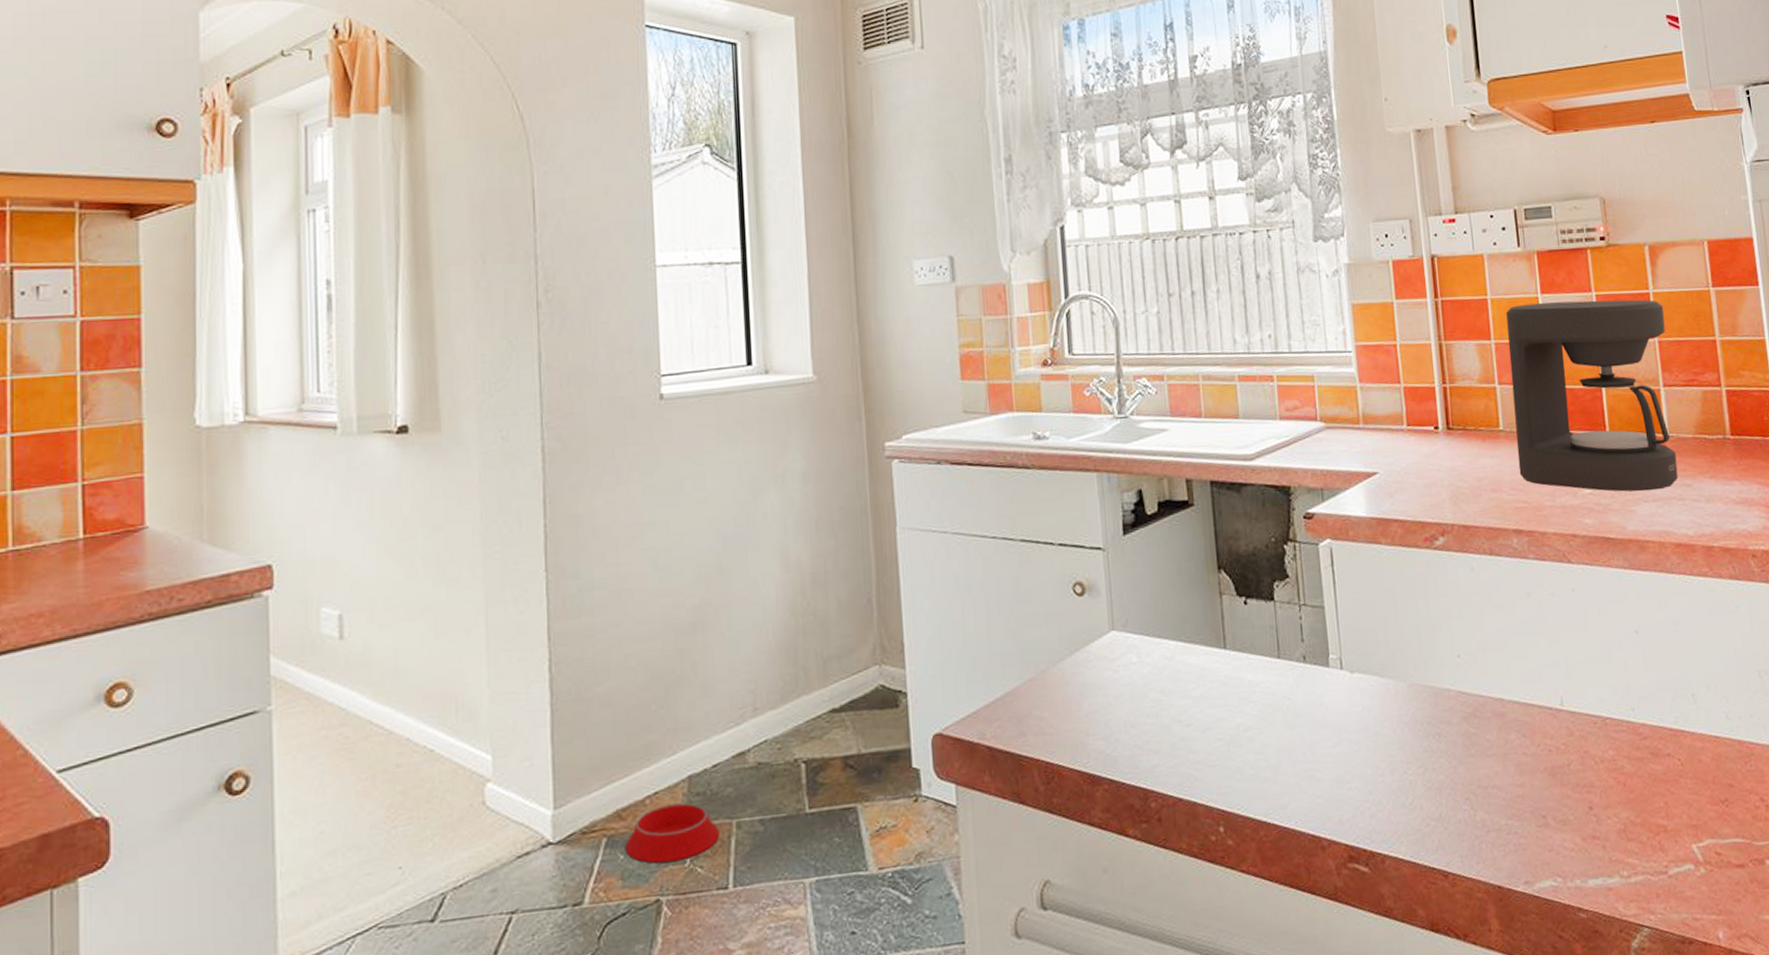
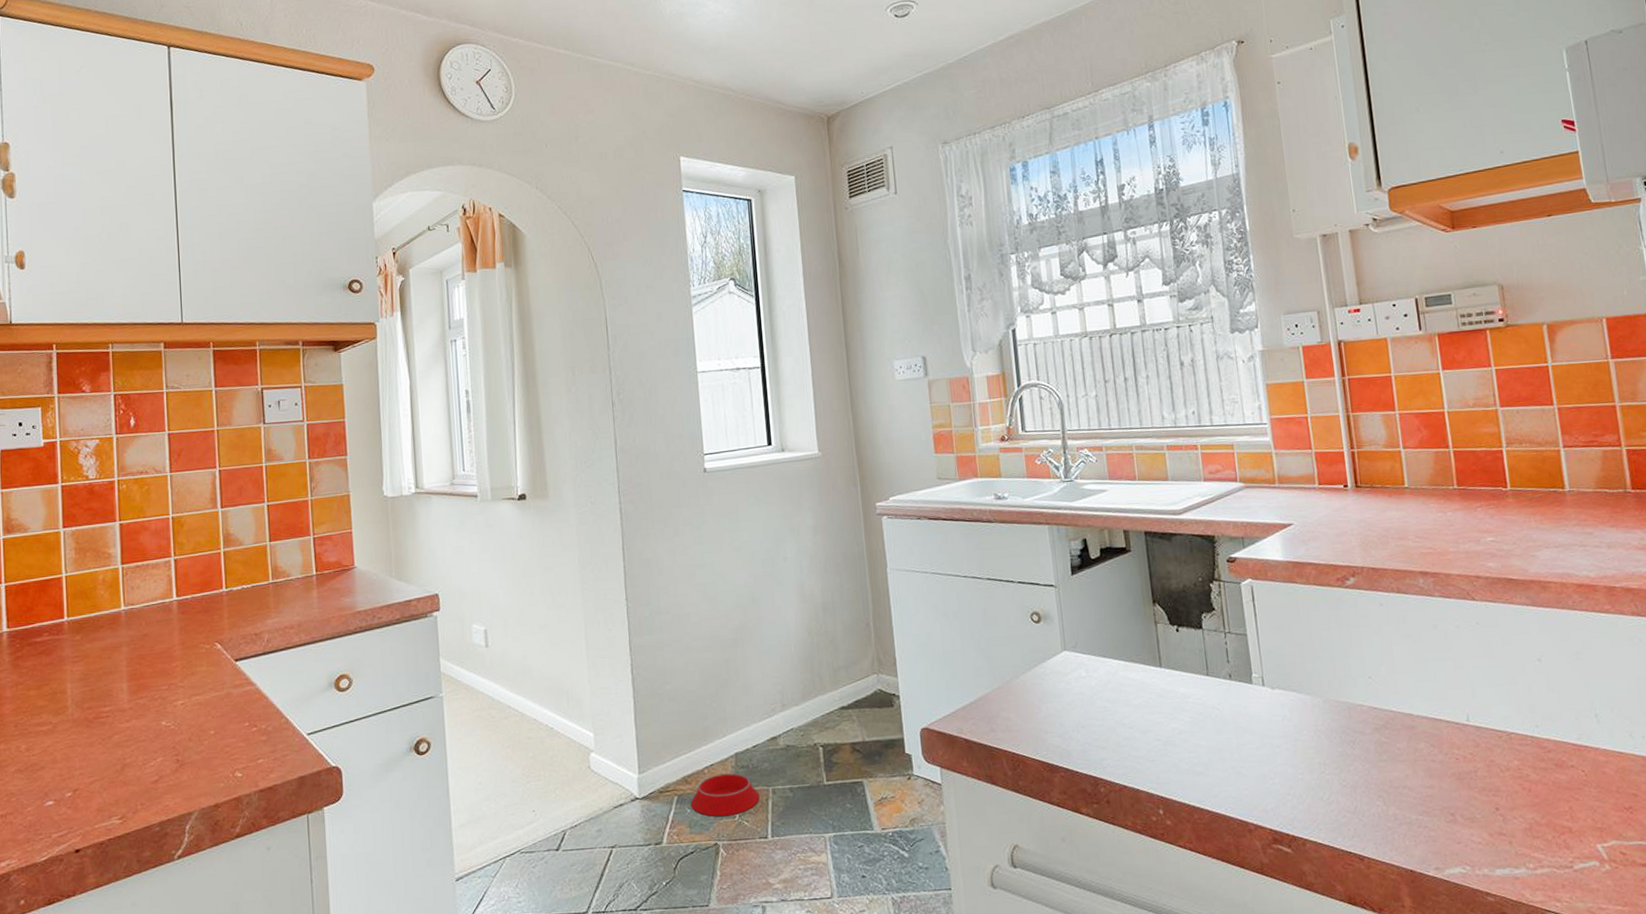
coffee maker: present [1506,299,1679,492] -> none [1409,372,1579,540]

